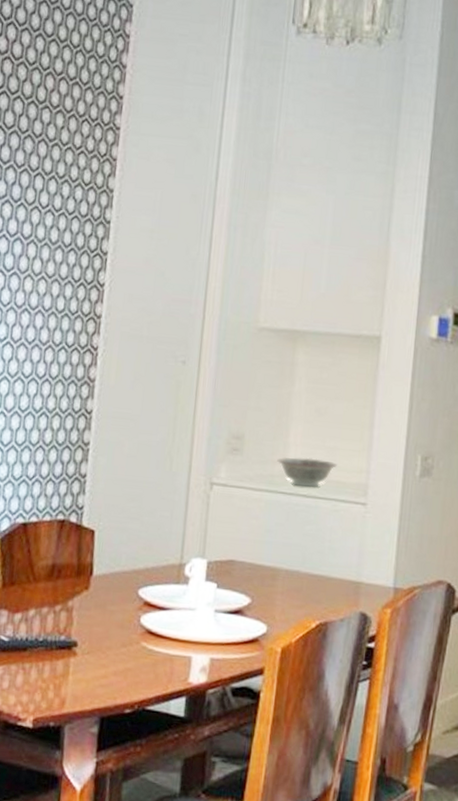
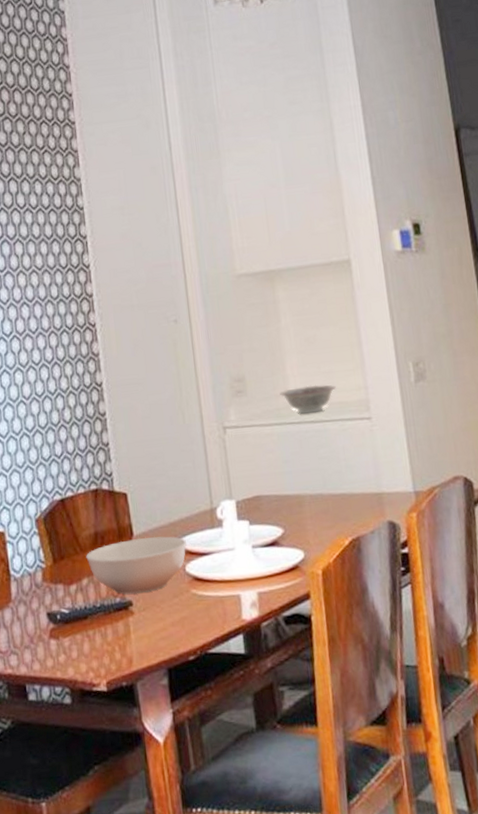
bowl: none [38,578,147,636] -> present [86,536,186,594]

